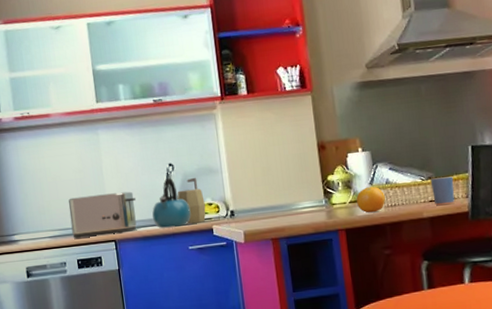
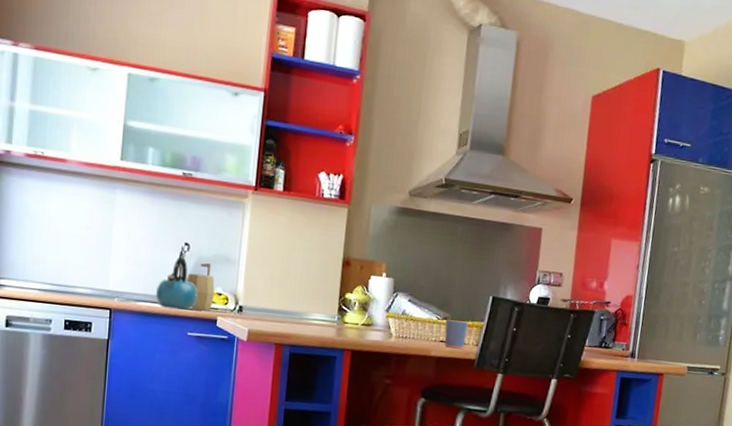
toaster: present [68,191,137,240] -> none [65,253,142,304]
fruit: present [356,186,385,213] -> none [368,313,398,340]

